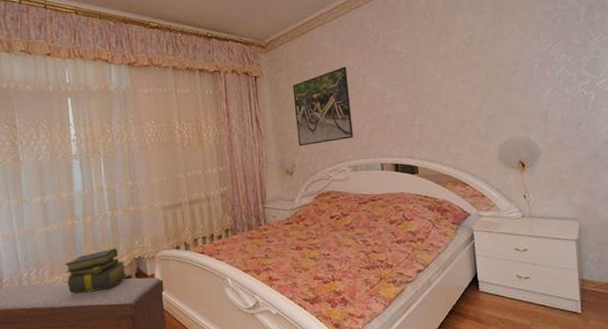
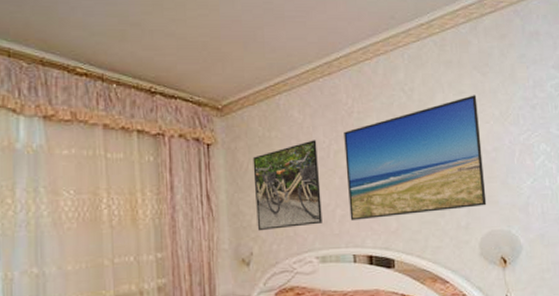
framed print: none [371,14,506,135] -> present [344,95,487,221]

